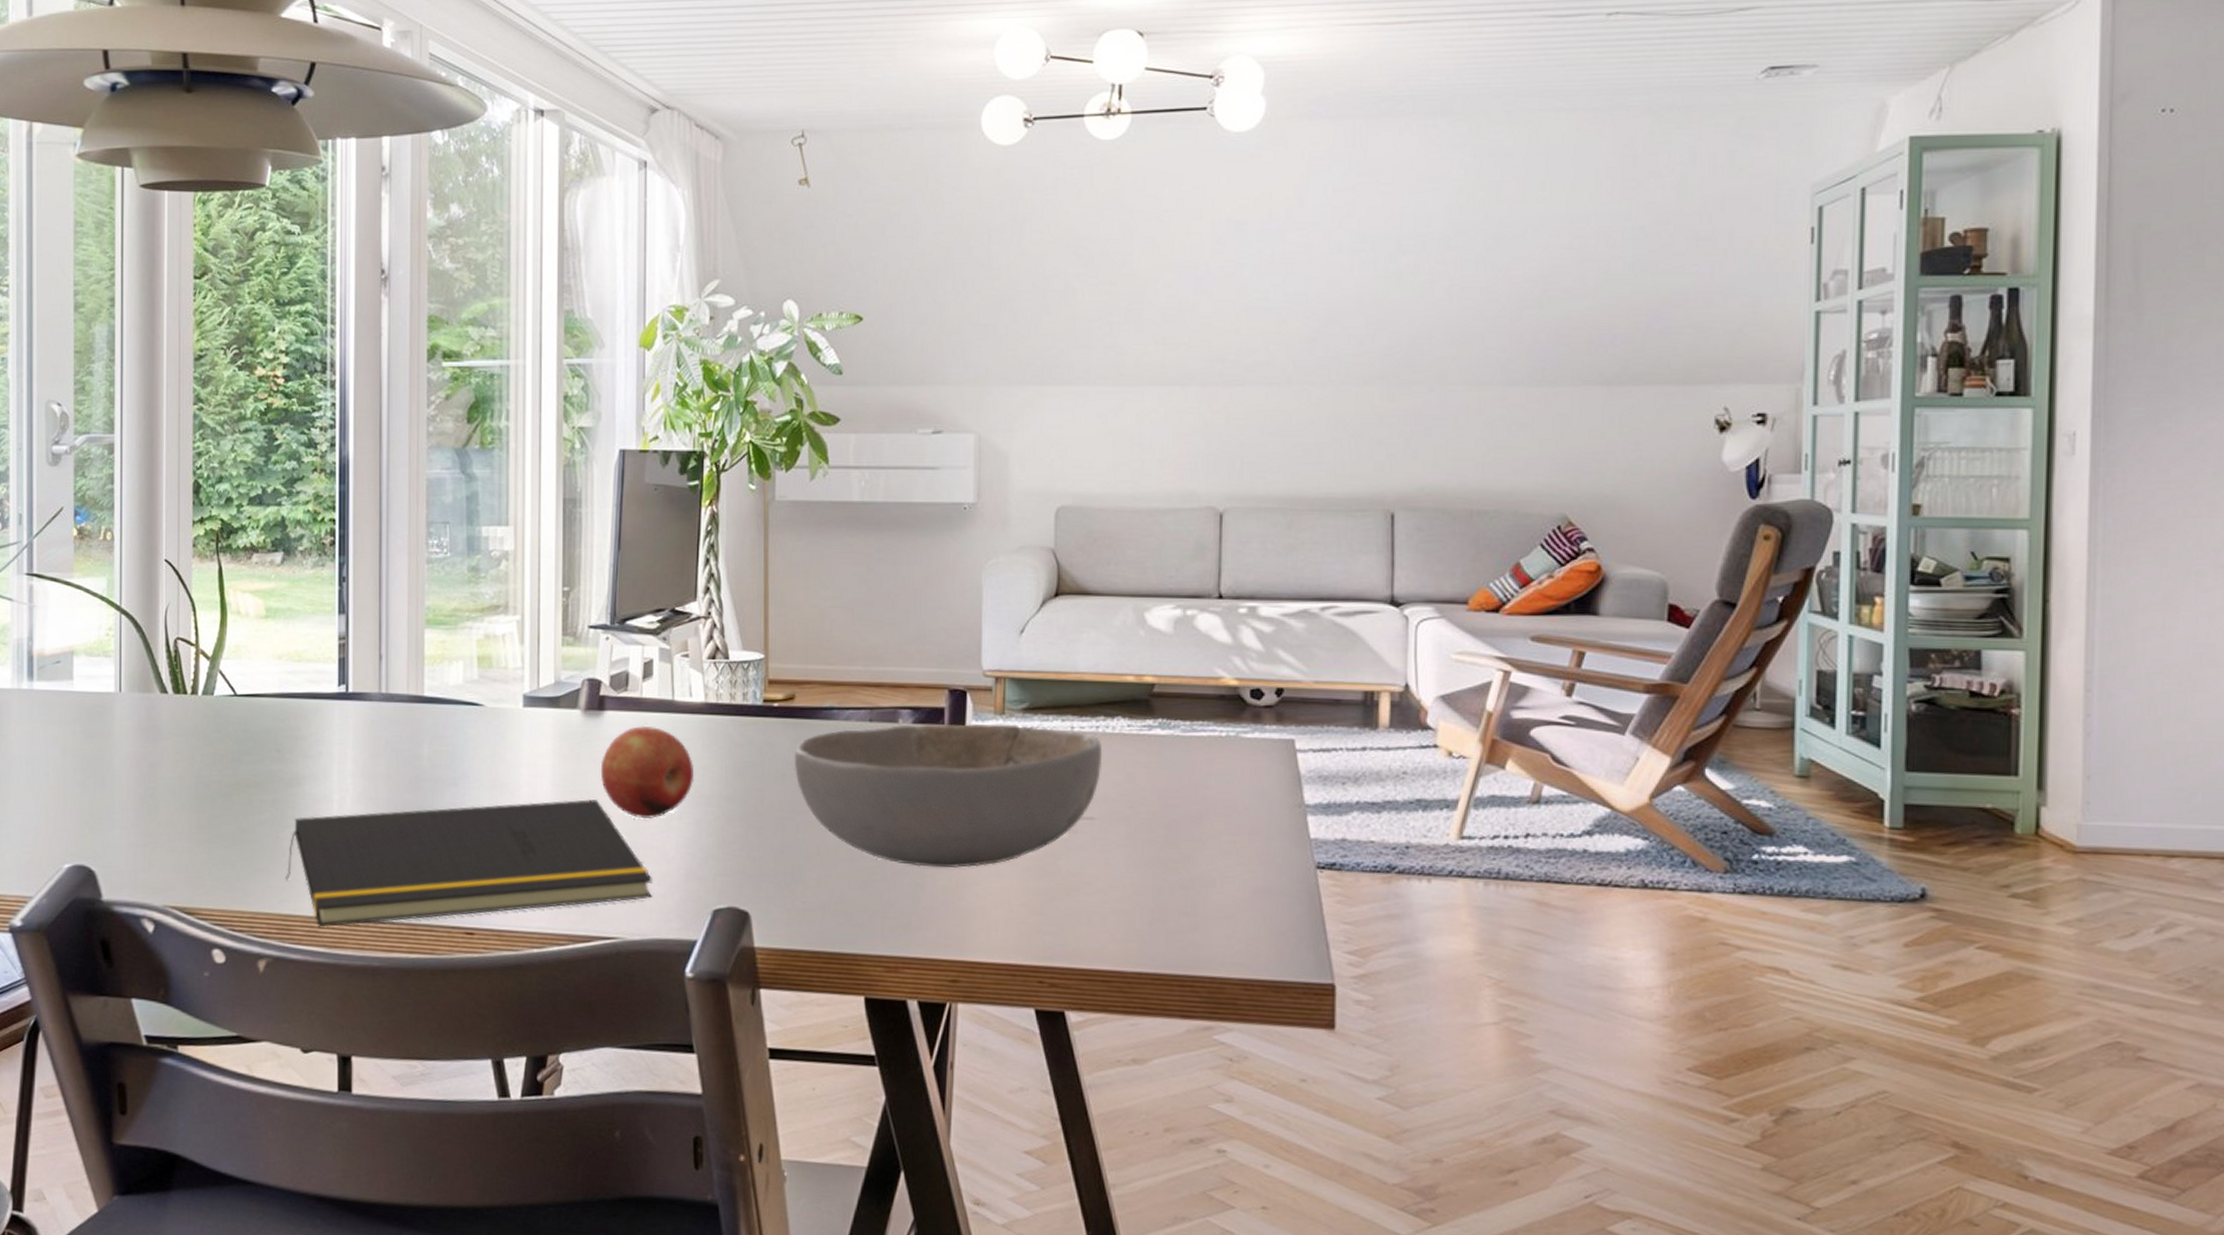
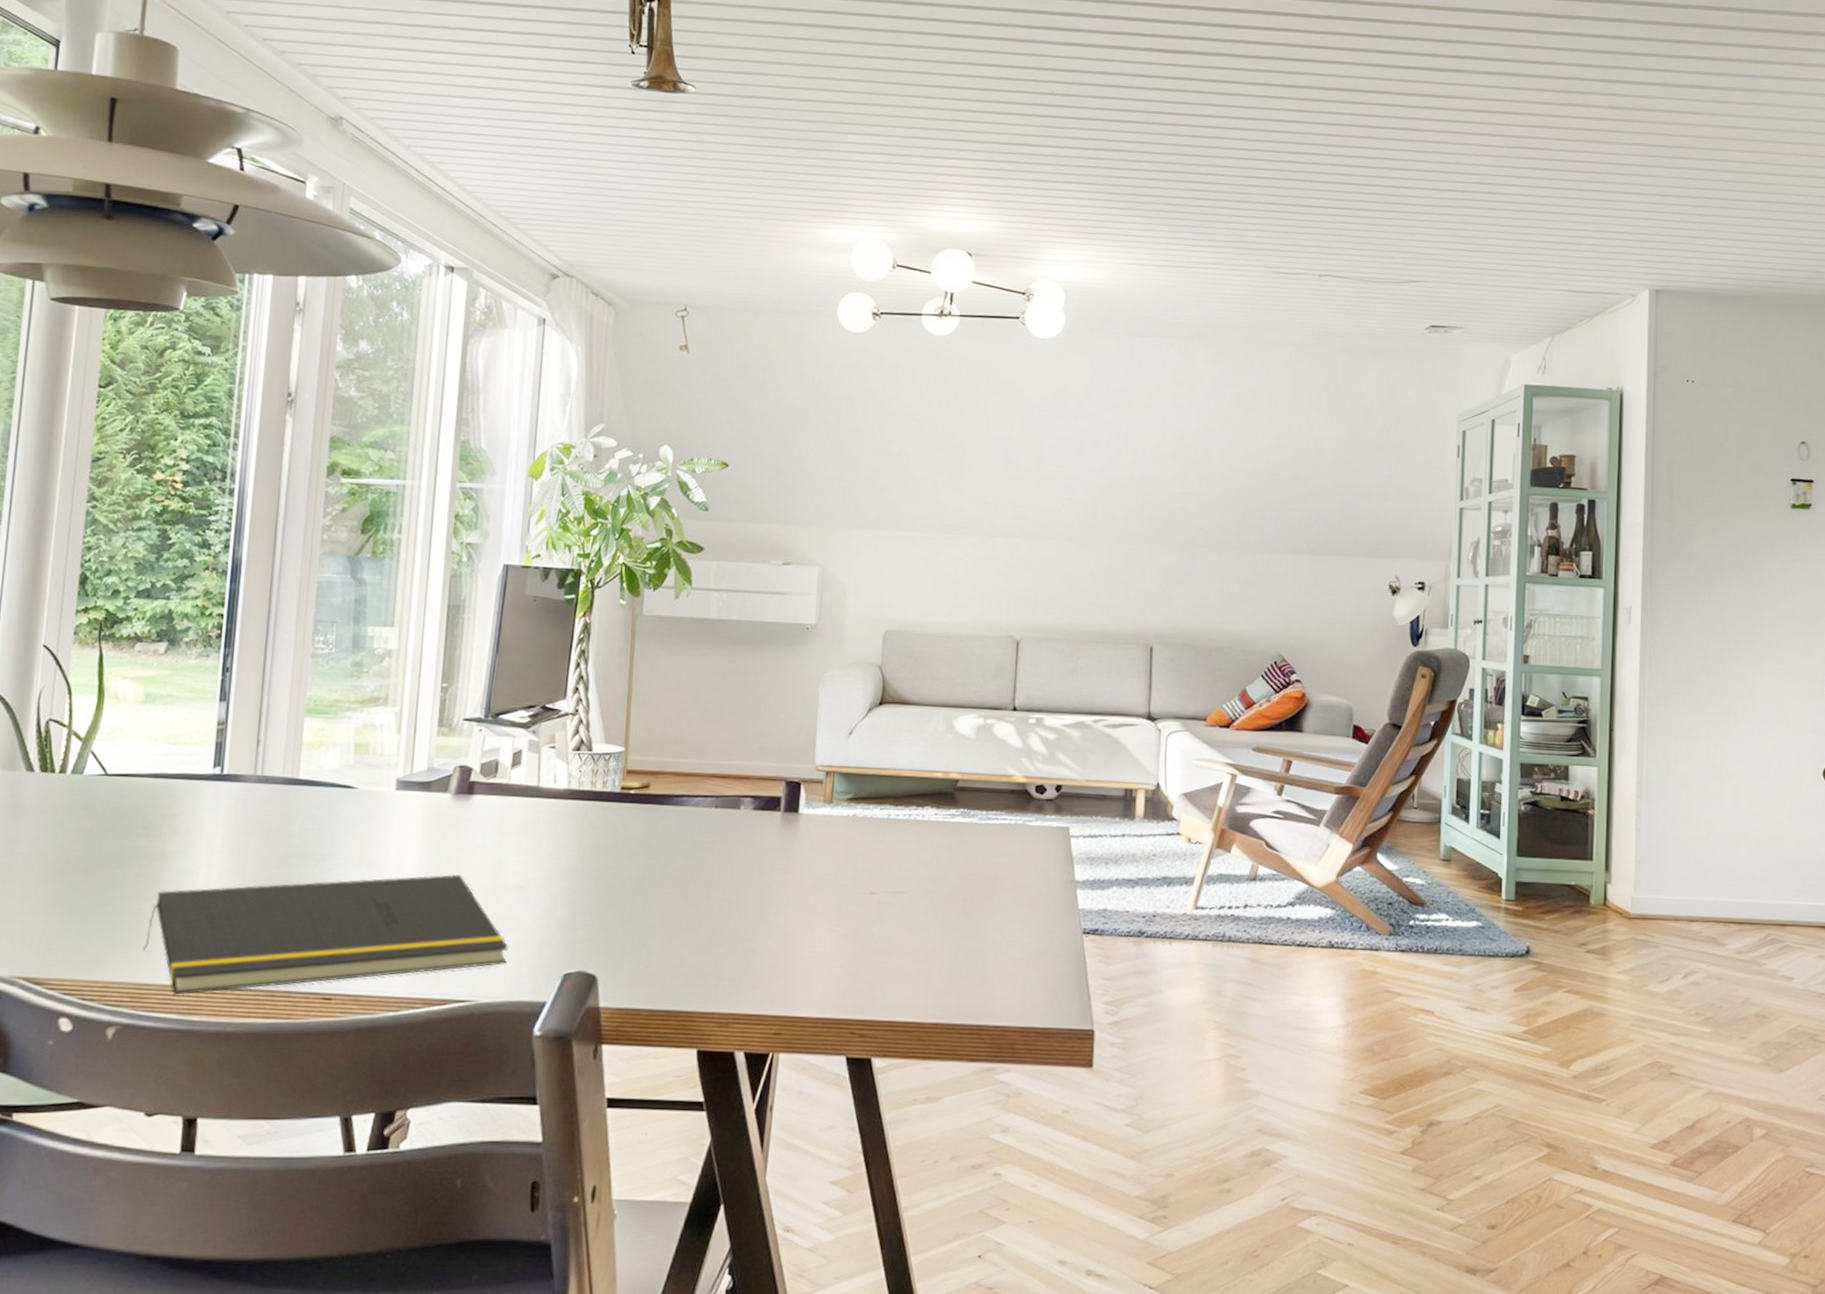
apple: present [600,725,695,820] -> none [465,808,554,893]
bowl: present [794,723,1103,869] -> none [645,810,913,936]

